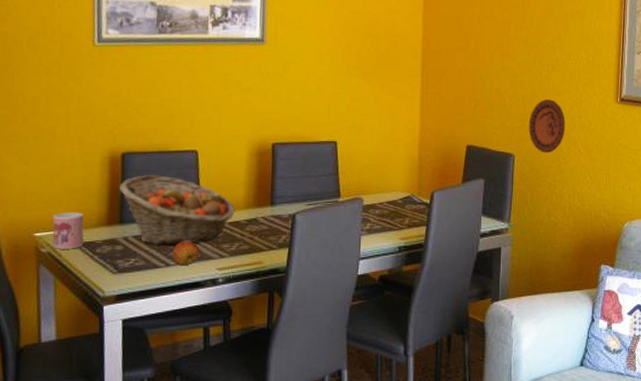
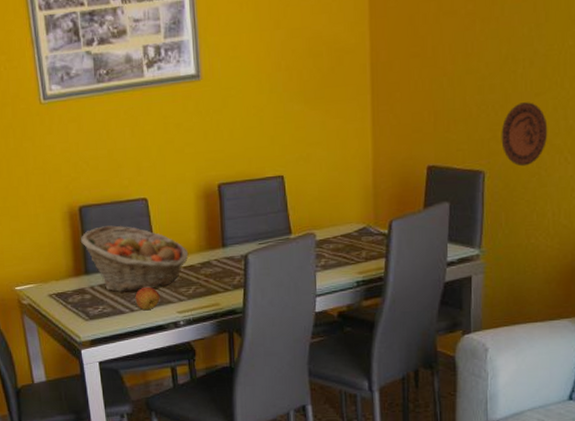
mug: present [52,212,84,249] -> none [28,266,57,301]

